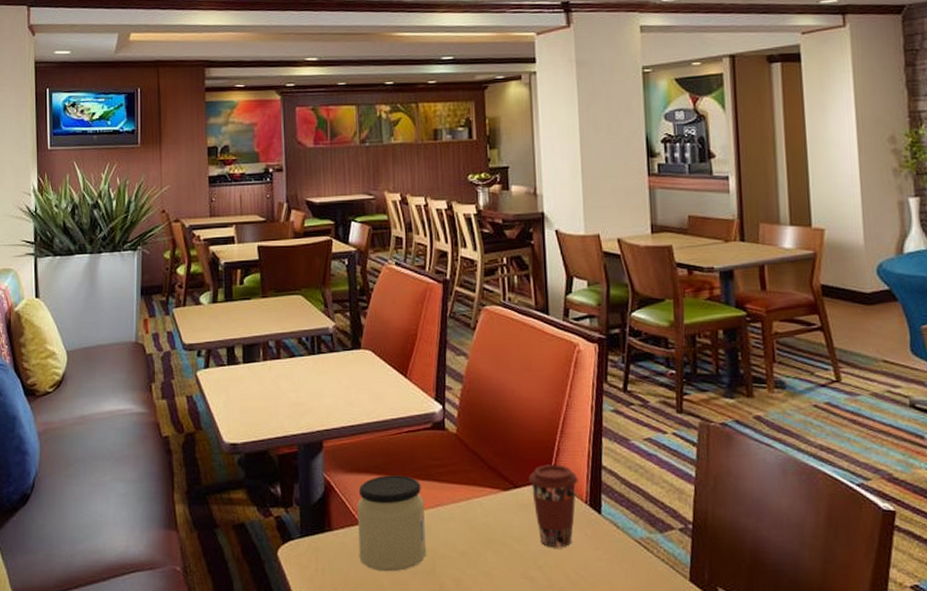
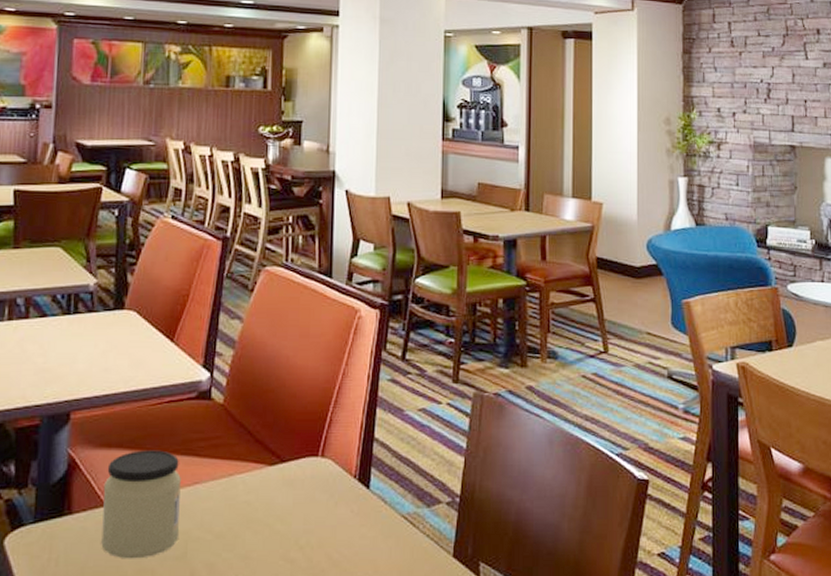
coffee cup: present [529,464,578,548] -> none [297,437,349,527]

